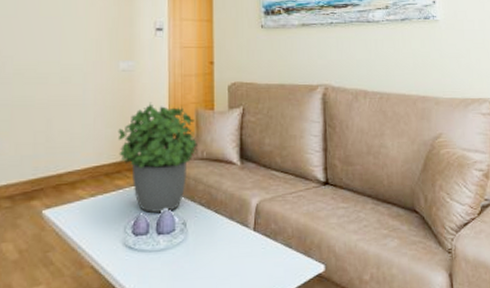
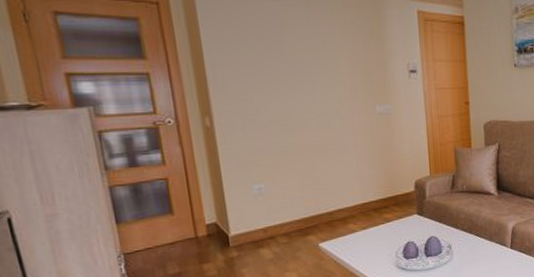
potted plant: present [118,102,199,213] -> none [381,143,459,240]

